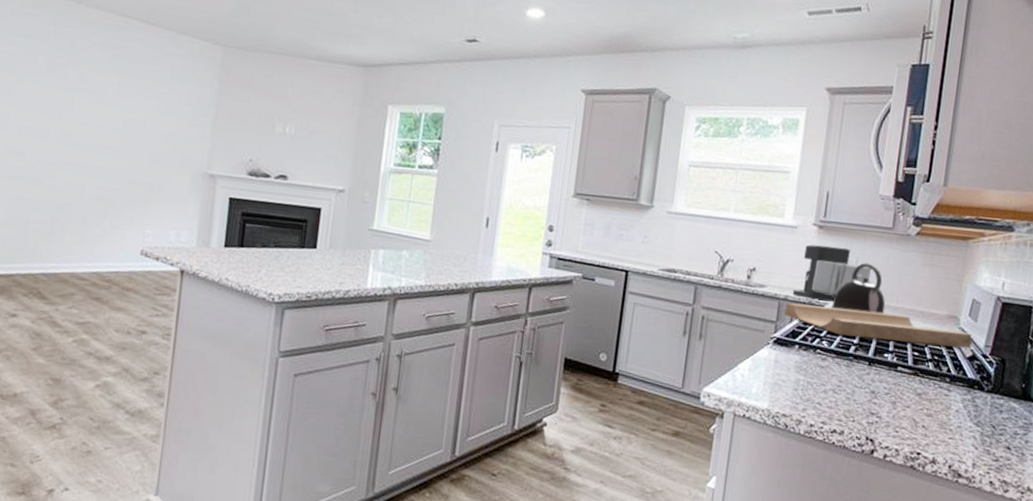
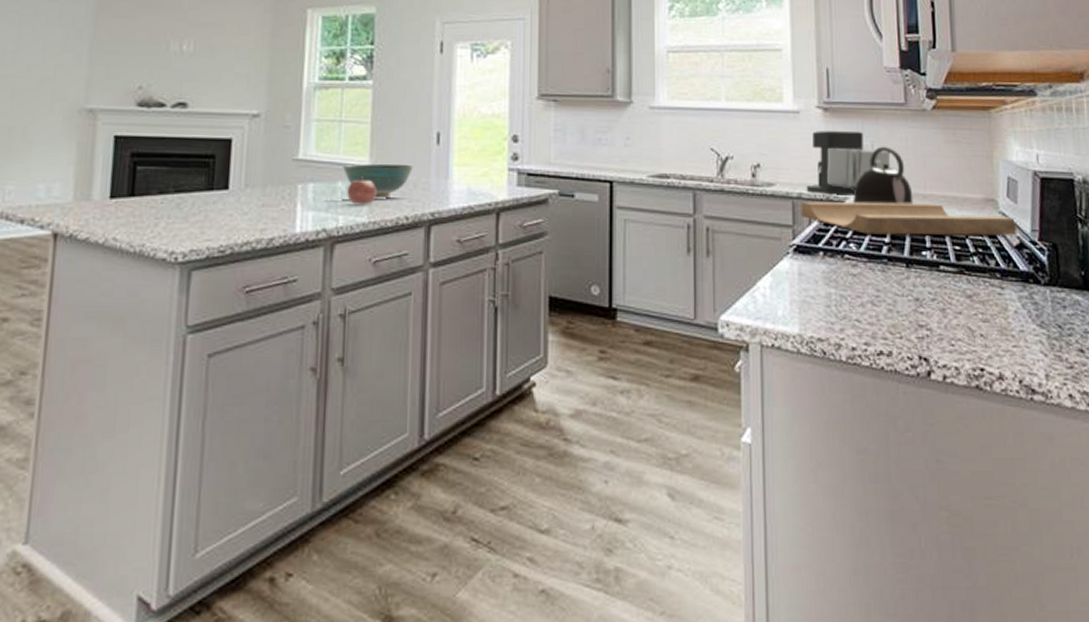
bowl: none [407,237,465,268] -> present [342,163,413,199]
fruit: none [409,248,434,271] -> present [347,176,377,205]

